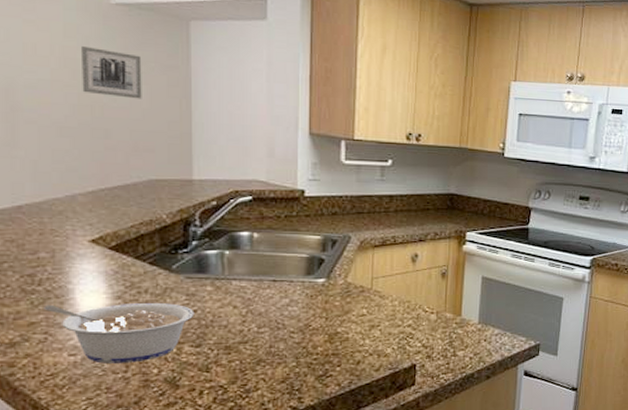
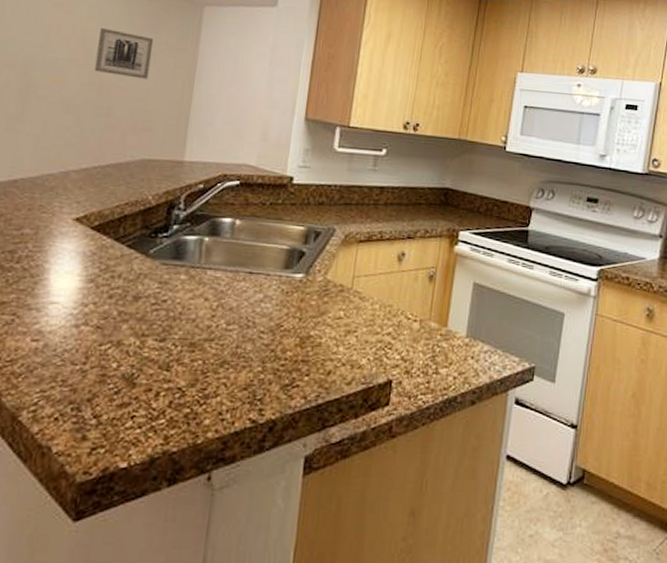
legume: present [44,303,195,364] -> none [17,283,164,354]

